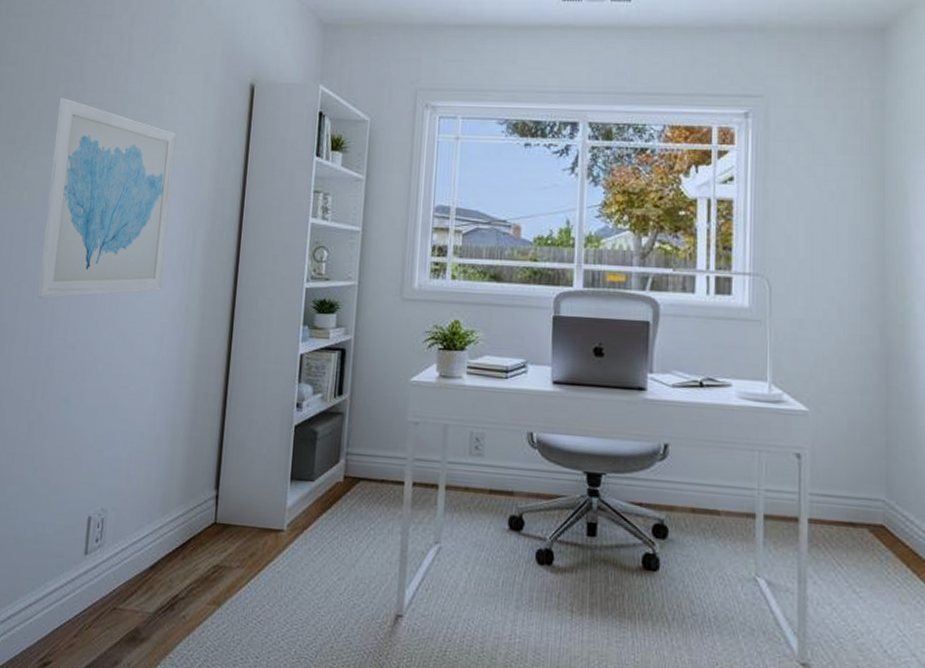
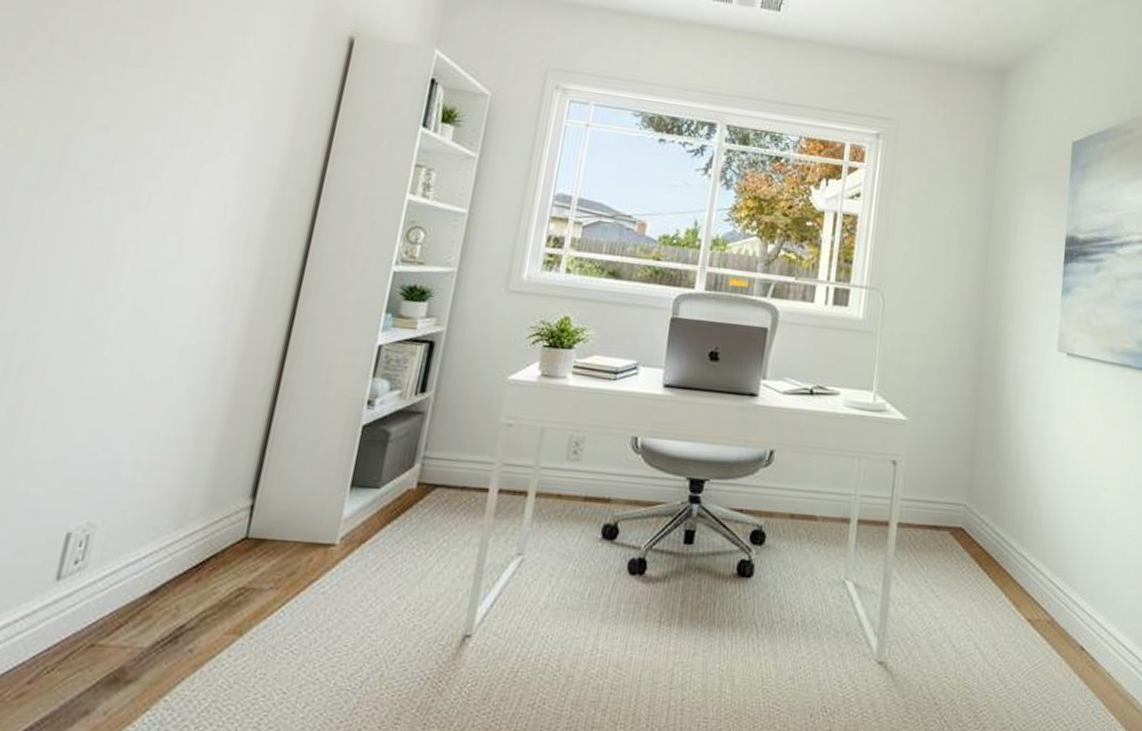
wall art: present [37,98,177,298] -> none [23,19,247,263]

